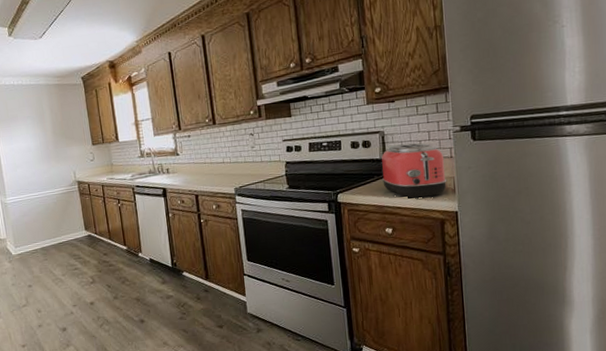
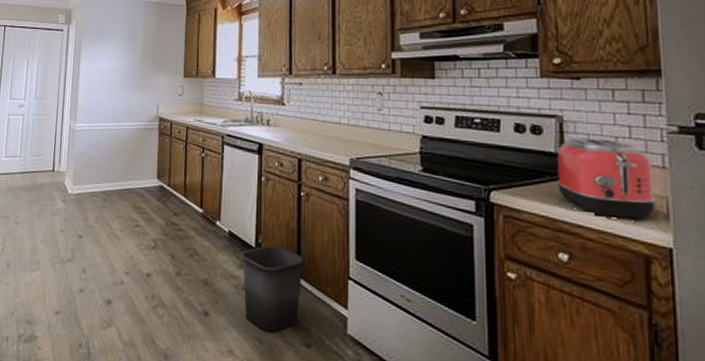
waste bin: none [161,262,212,324] -> present [240,245,306,333]

